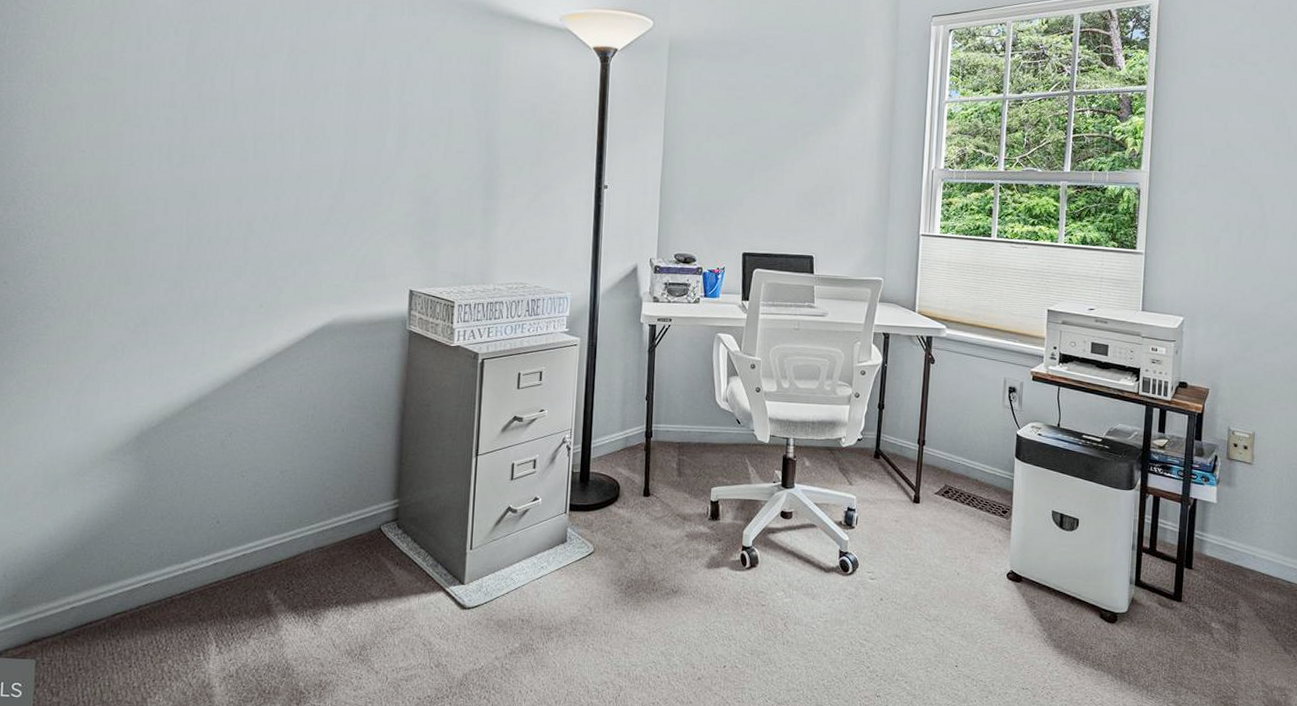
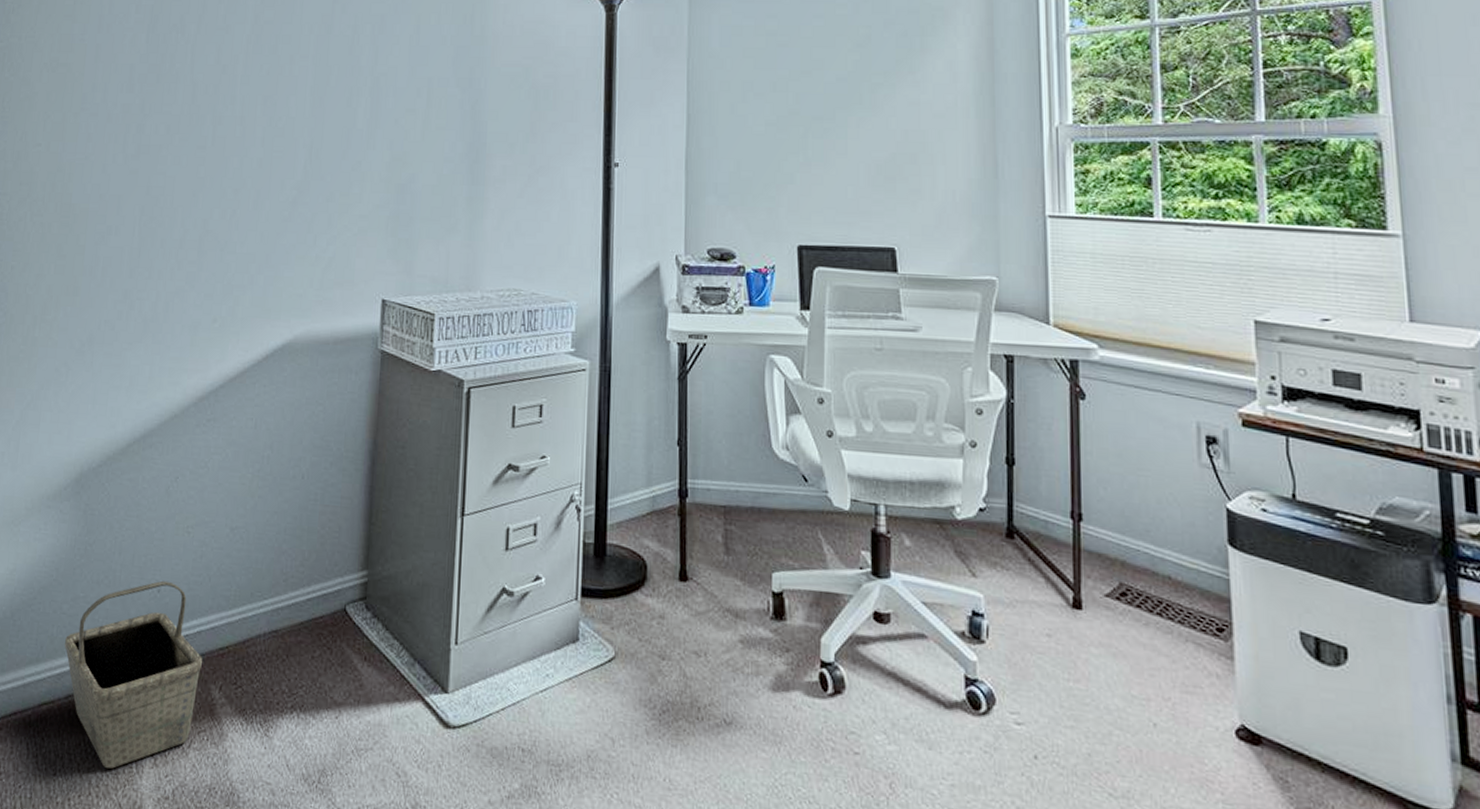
basket: none [134,514,259,658] -> present [65,580,203,769]

